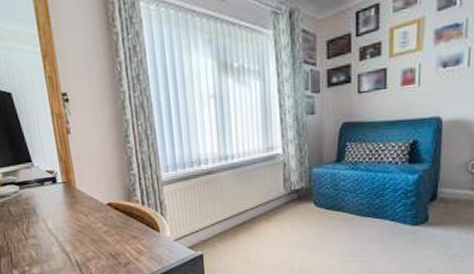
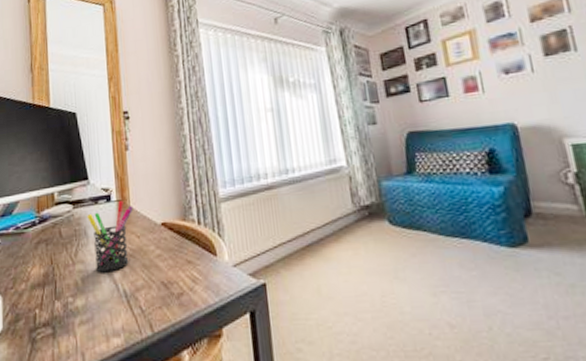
pen holder: none [34,182,79,247] -> present [87,200,133,273]

